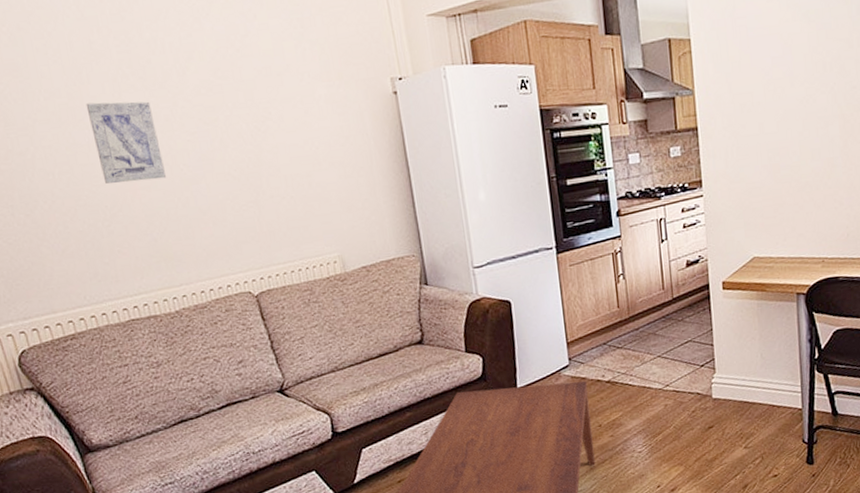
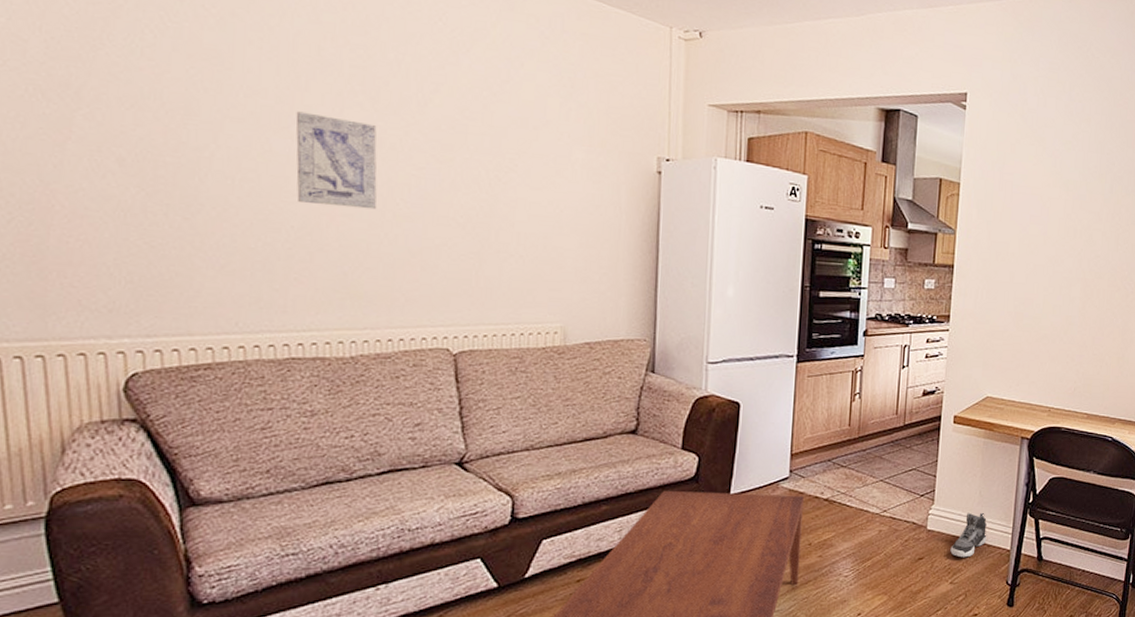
sneaker: none [739,374,776,422] -> present [950,512,987,558]

